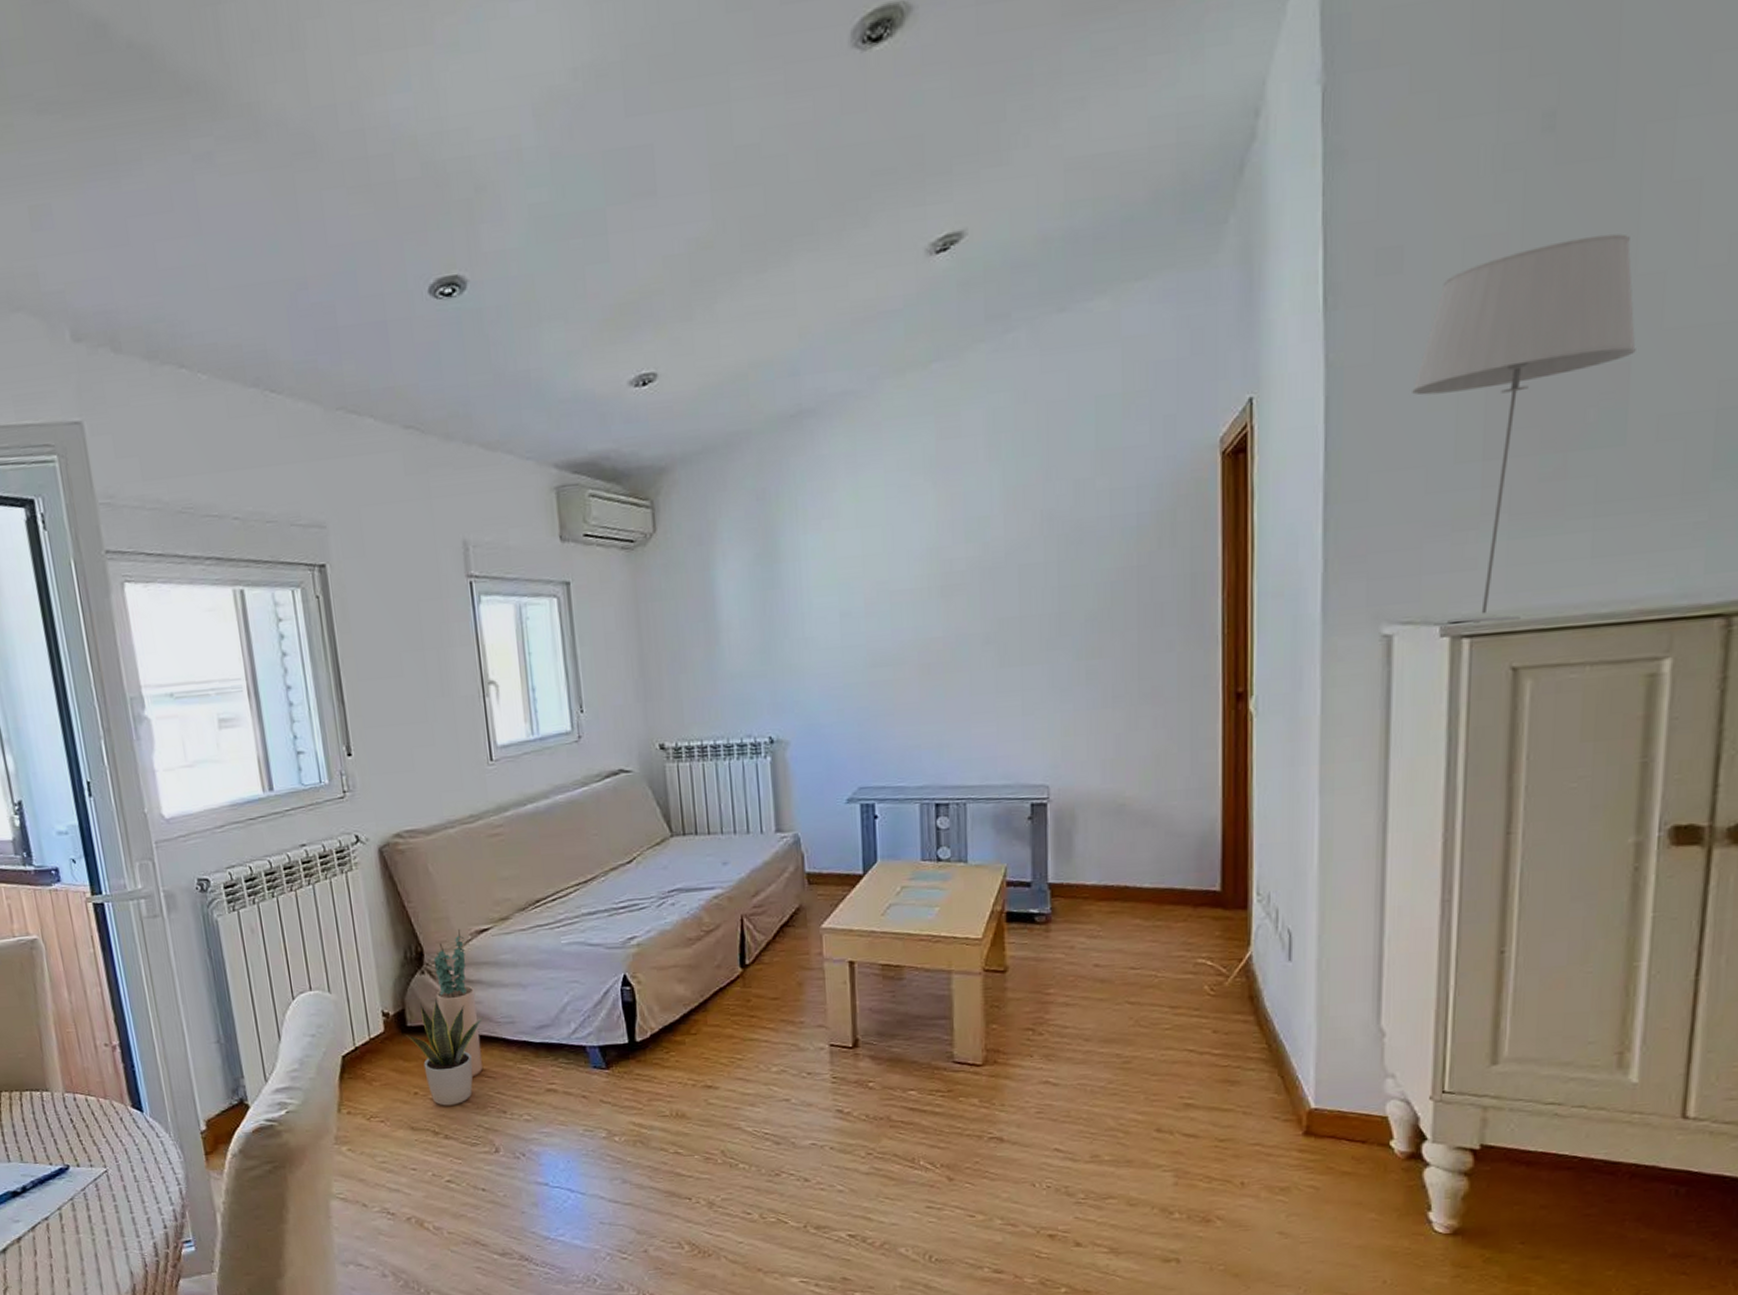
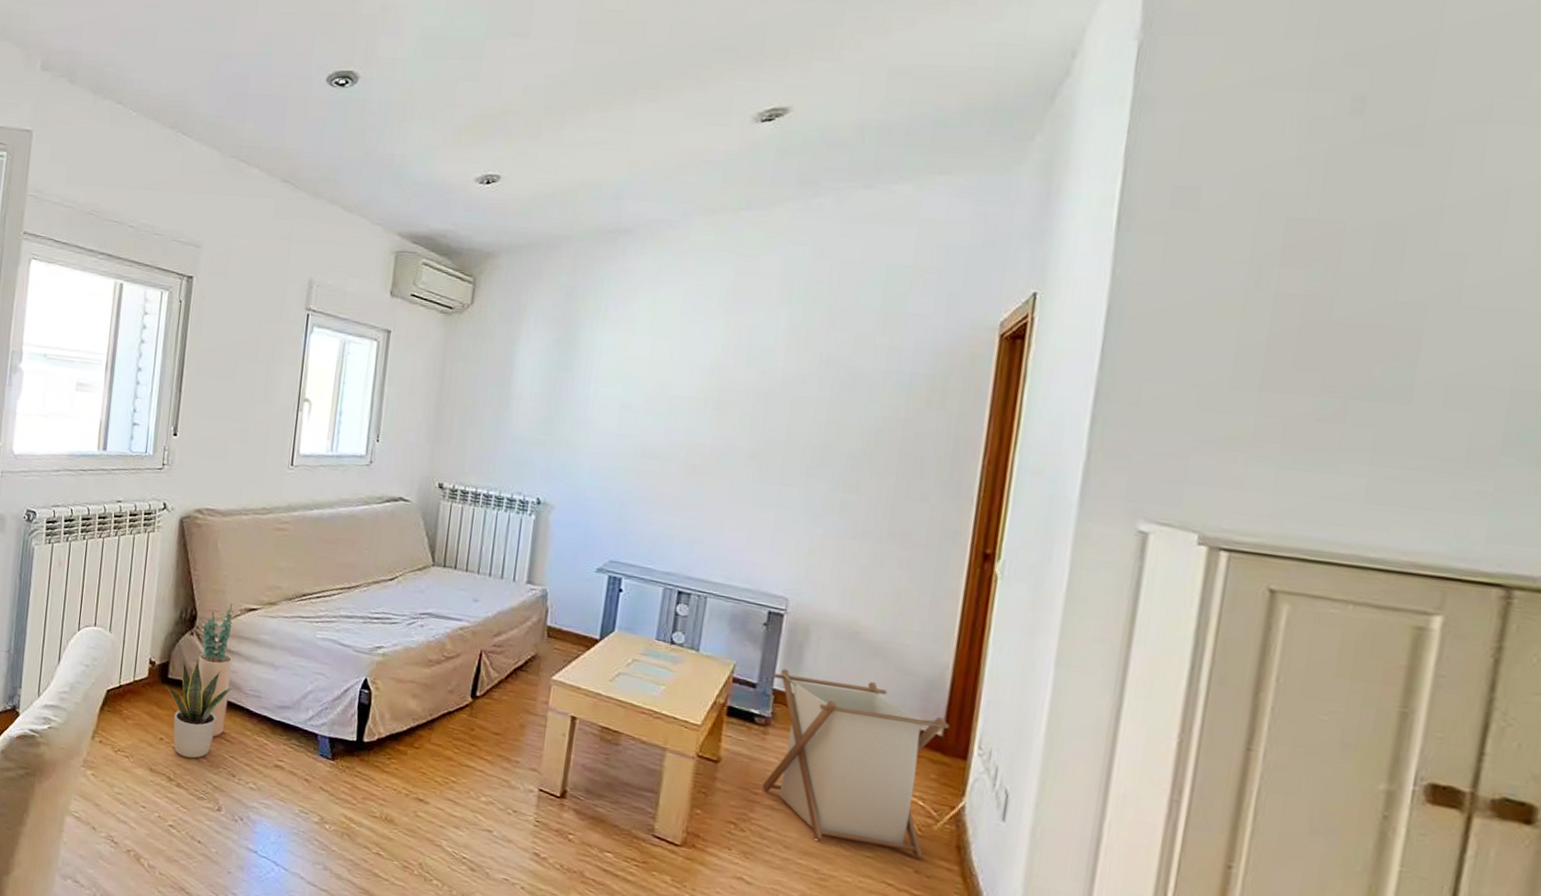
laundry basket: none [1046,852,1227,1026] -> present [762,668,950,860]
table lamp: present [1412,233,1636,624] -> none [1195,210,1432,545]

